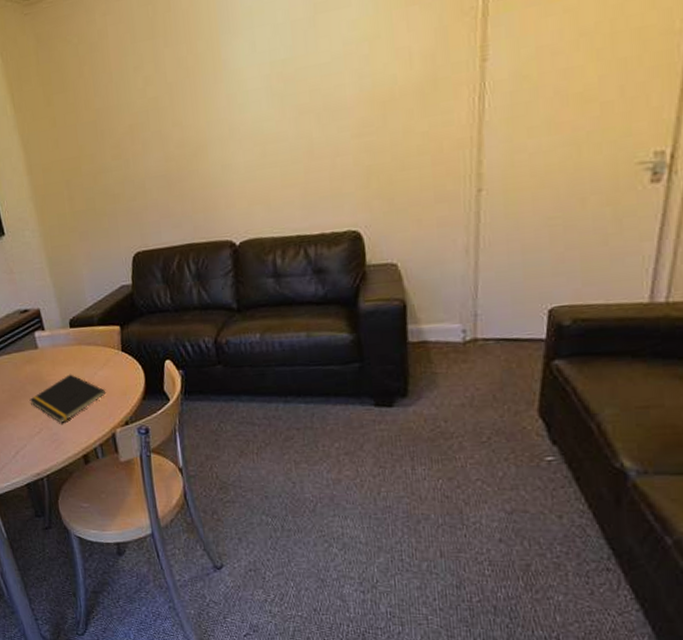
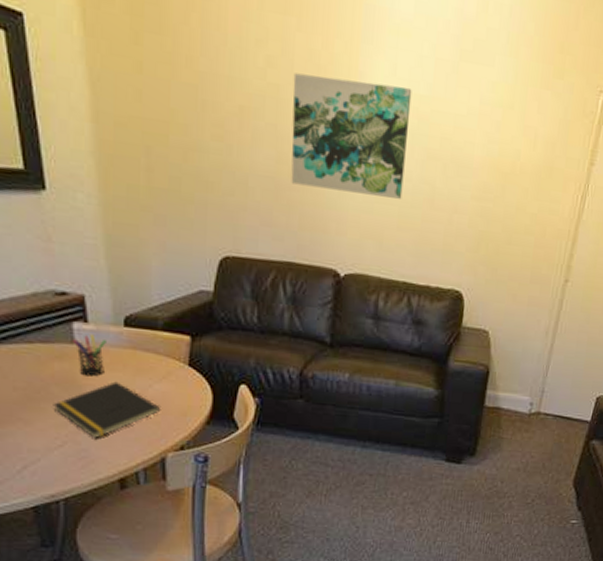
pen holder: none [36,339,61,373] -> present [72,334,106,376]
wall art: none [168,57,282,176] -> present [291,73,412,199]

